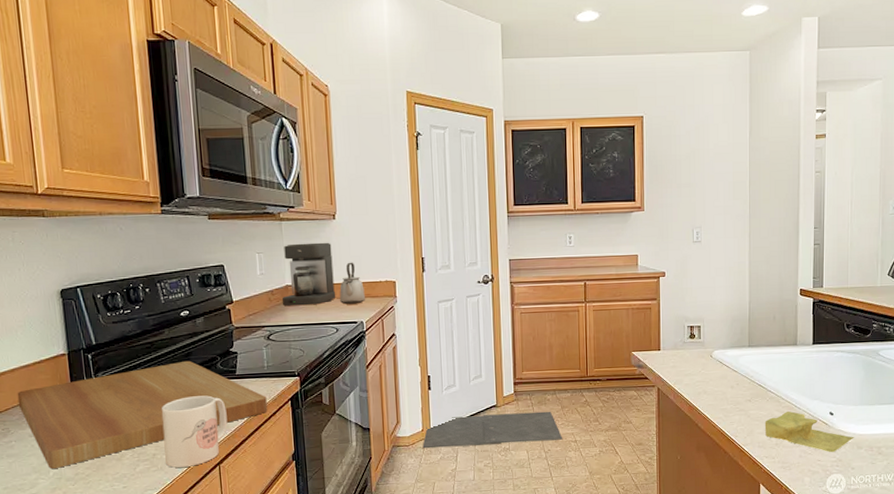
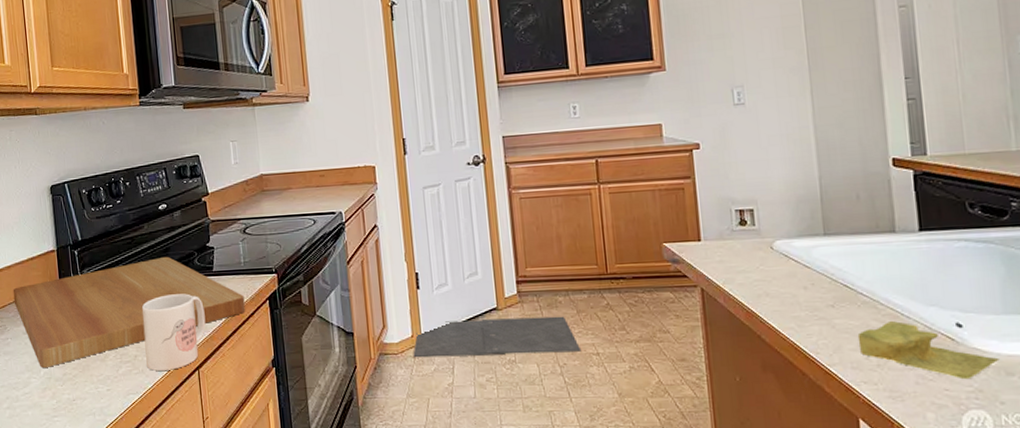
coffee maker: present [281,242,336,306] -> none [256,126,313,197]
kettle: present [339,262,366,305] -> none [315,146,344,194]

